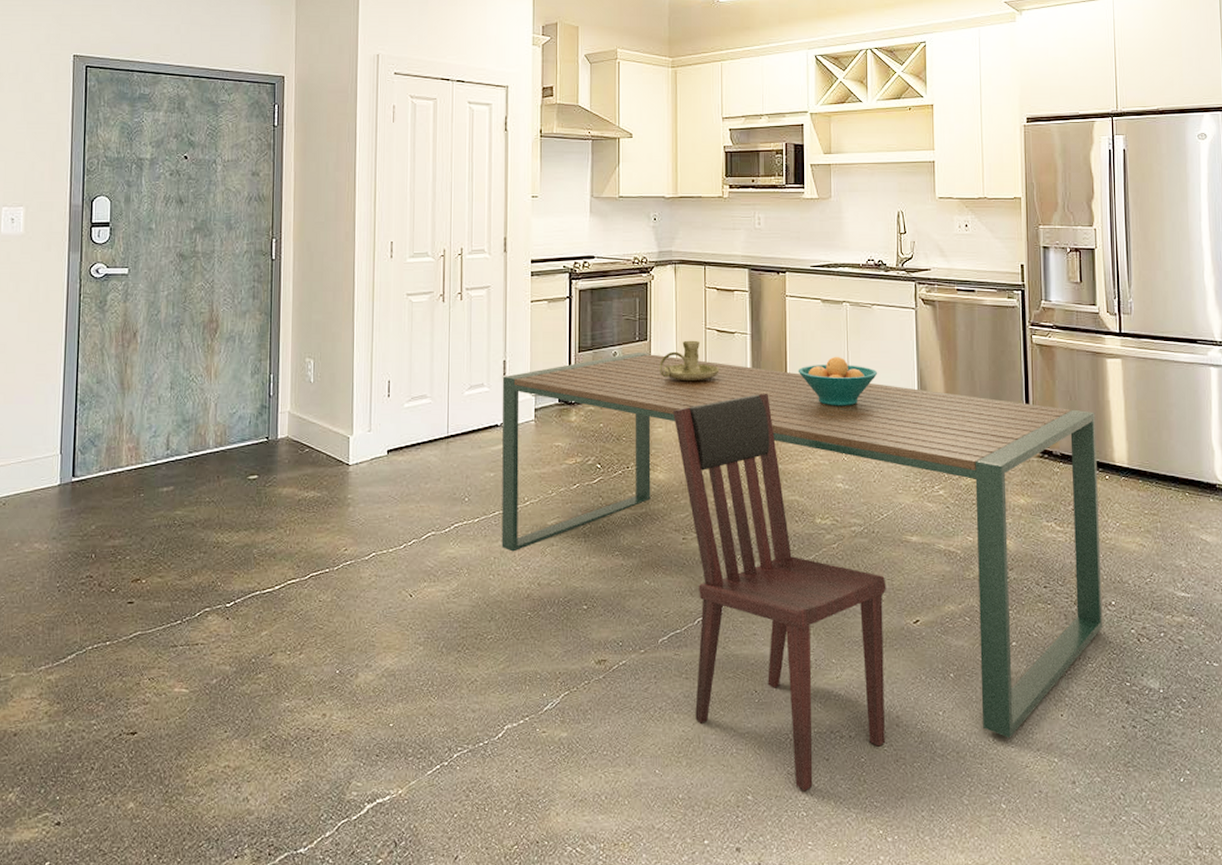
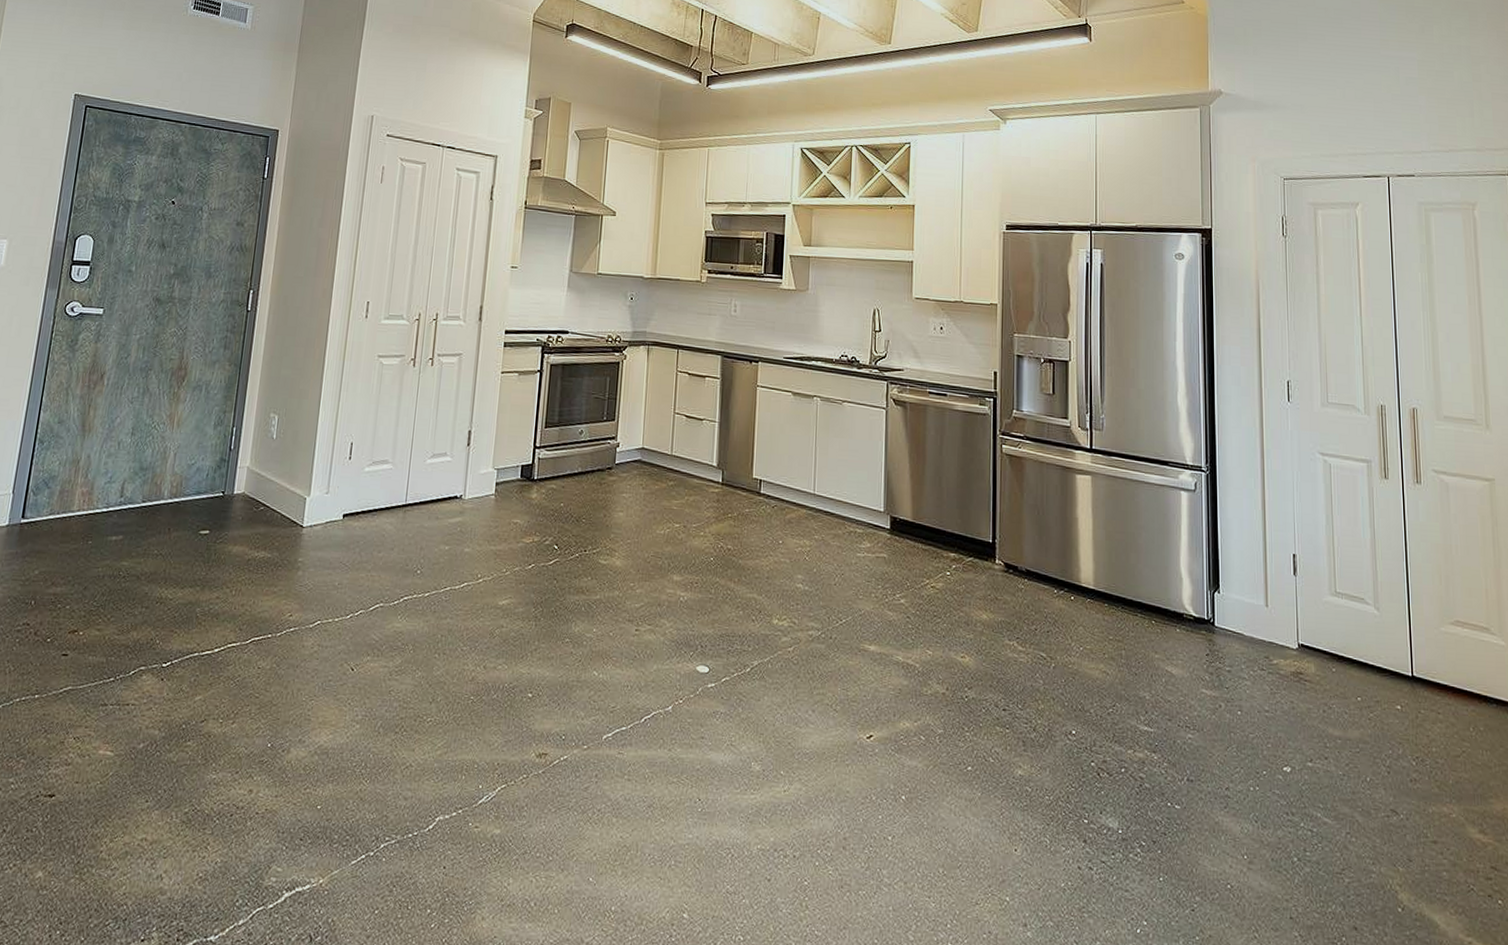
dining table: present [501,353,1103,739] -> none [450,432,1063,871]
candle holder: present [658,340,719,382] -> none [624,423,685,467]
dining chair: present [672,393,886,791] -> none [635,484,841,913]
fruit bowl: present [798,356,878,406] -> none [764,451,845,504]

